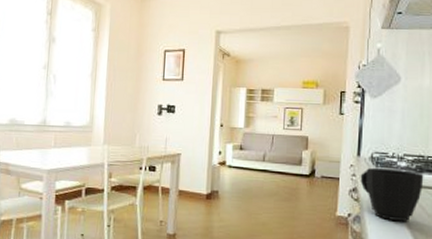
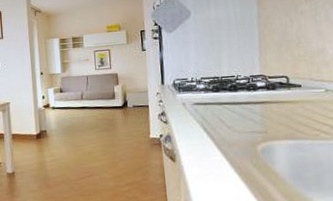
cup: present [360,167,424,221] -> none [166,91,221,136]

